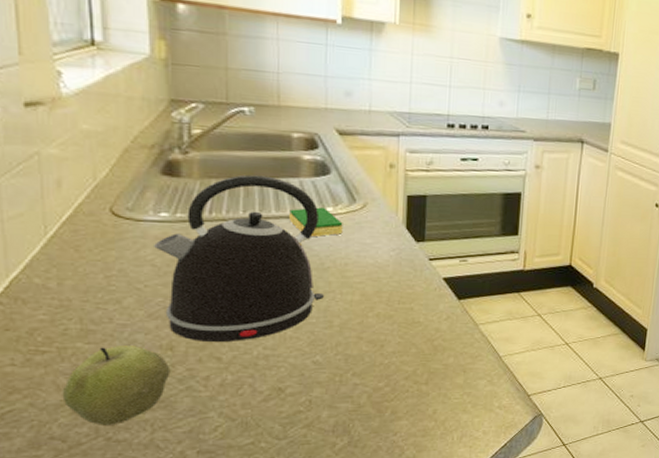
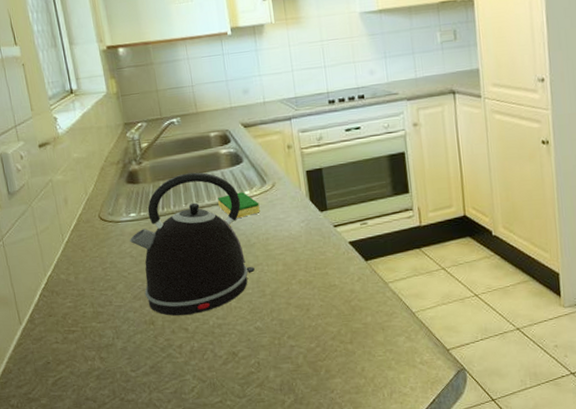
apple: present [62,346,171,427] -> none [88,322,155,389]

